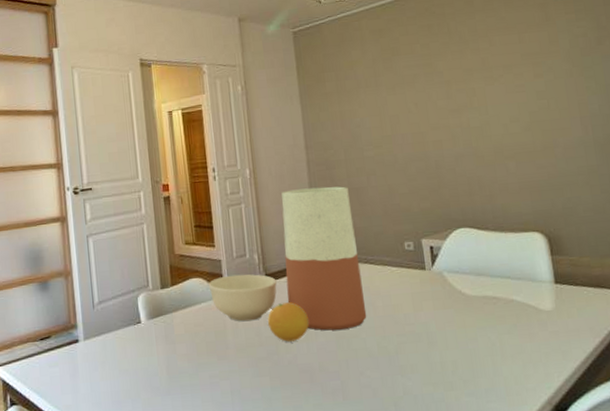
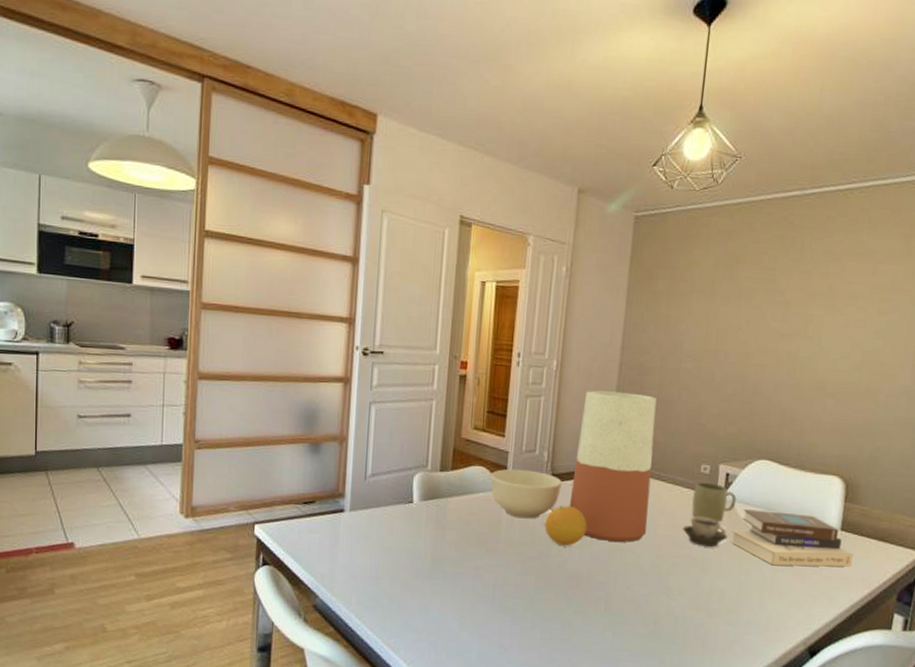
cup: none [400,292,446,322] -> present [682,516,727,547]
mug: none [402,257,447,295] -> present [691,482,737,522]
books: none [449,273,576,329] -> present [730,509,854,567]

